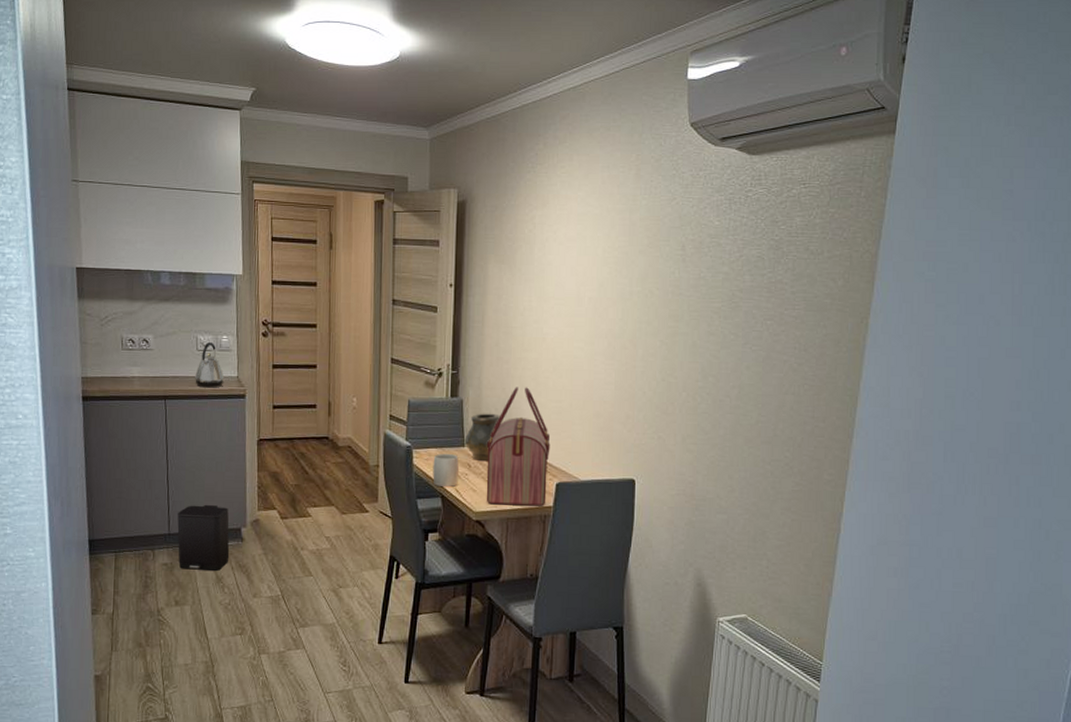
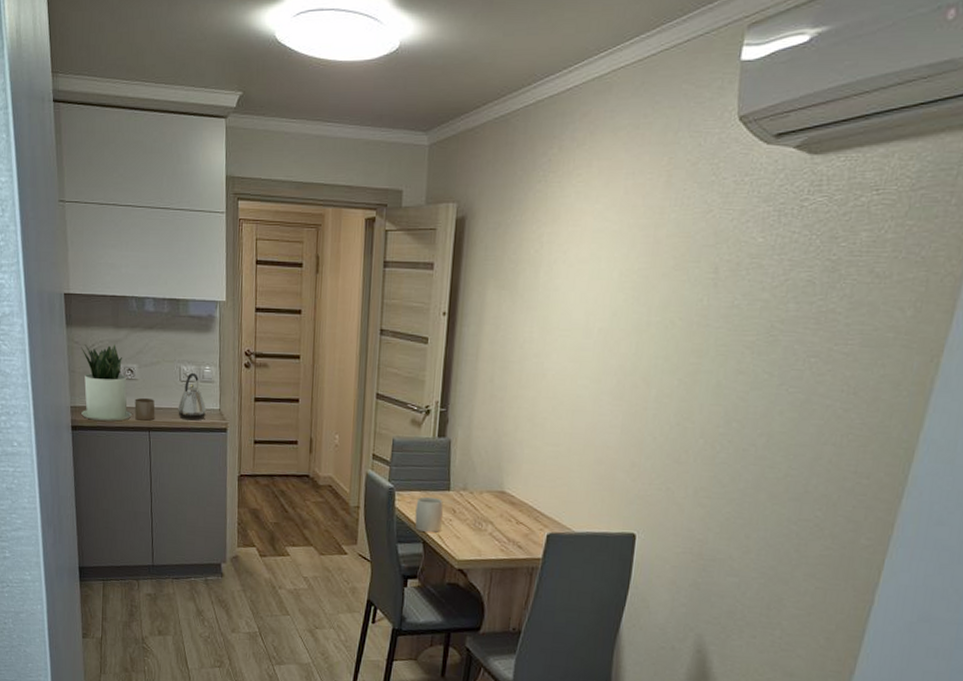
planter: none [93,316,147,392] -> present [81,344,132,422]
mug: none [149,368,172,390] -> present [134,398,155,422]
pedal bin: present [177,505,230,571] -> none [160,538,210,604]
vase: present [465,413,500,462] -> none [451,455,490,508]
handbag: present [486,387,551,506] -> none [470,428,544,558]

